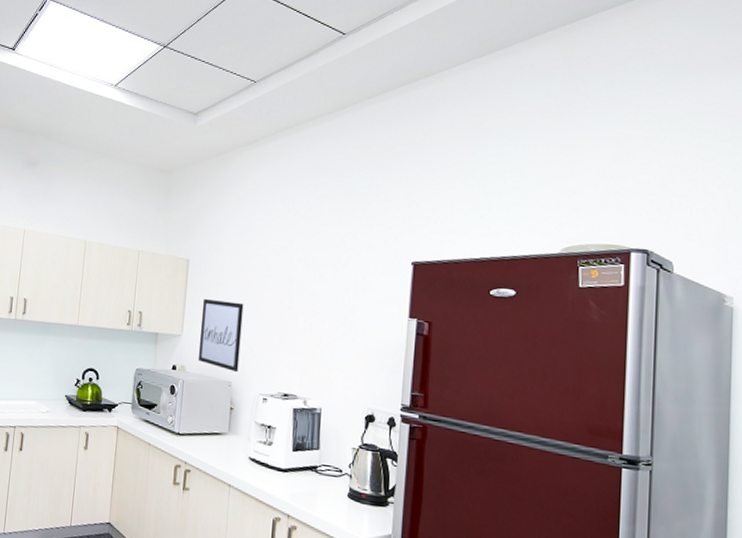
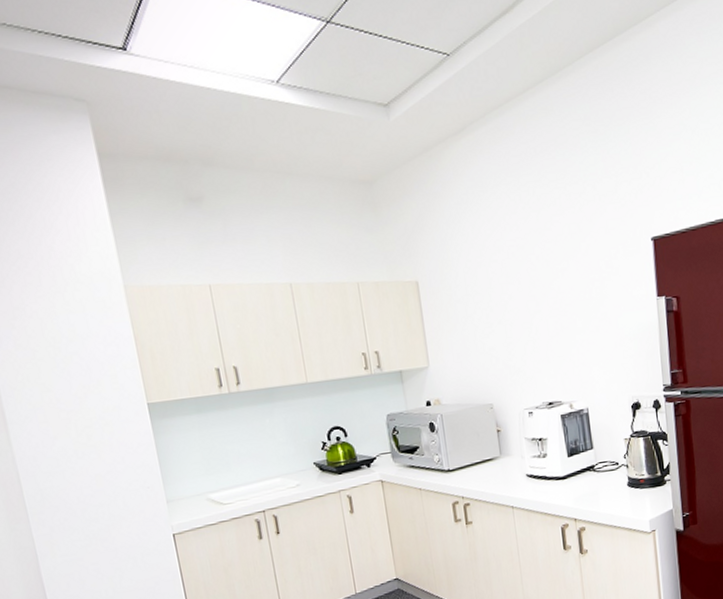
wall art: present [198,299,244,373] -> none [443,317,498,393]

